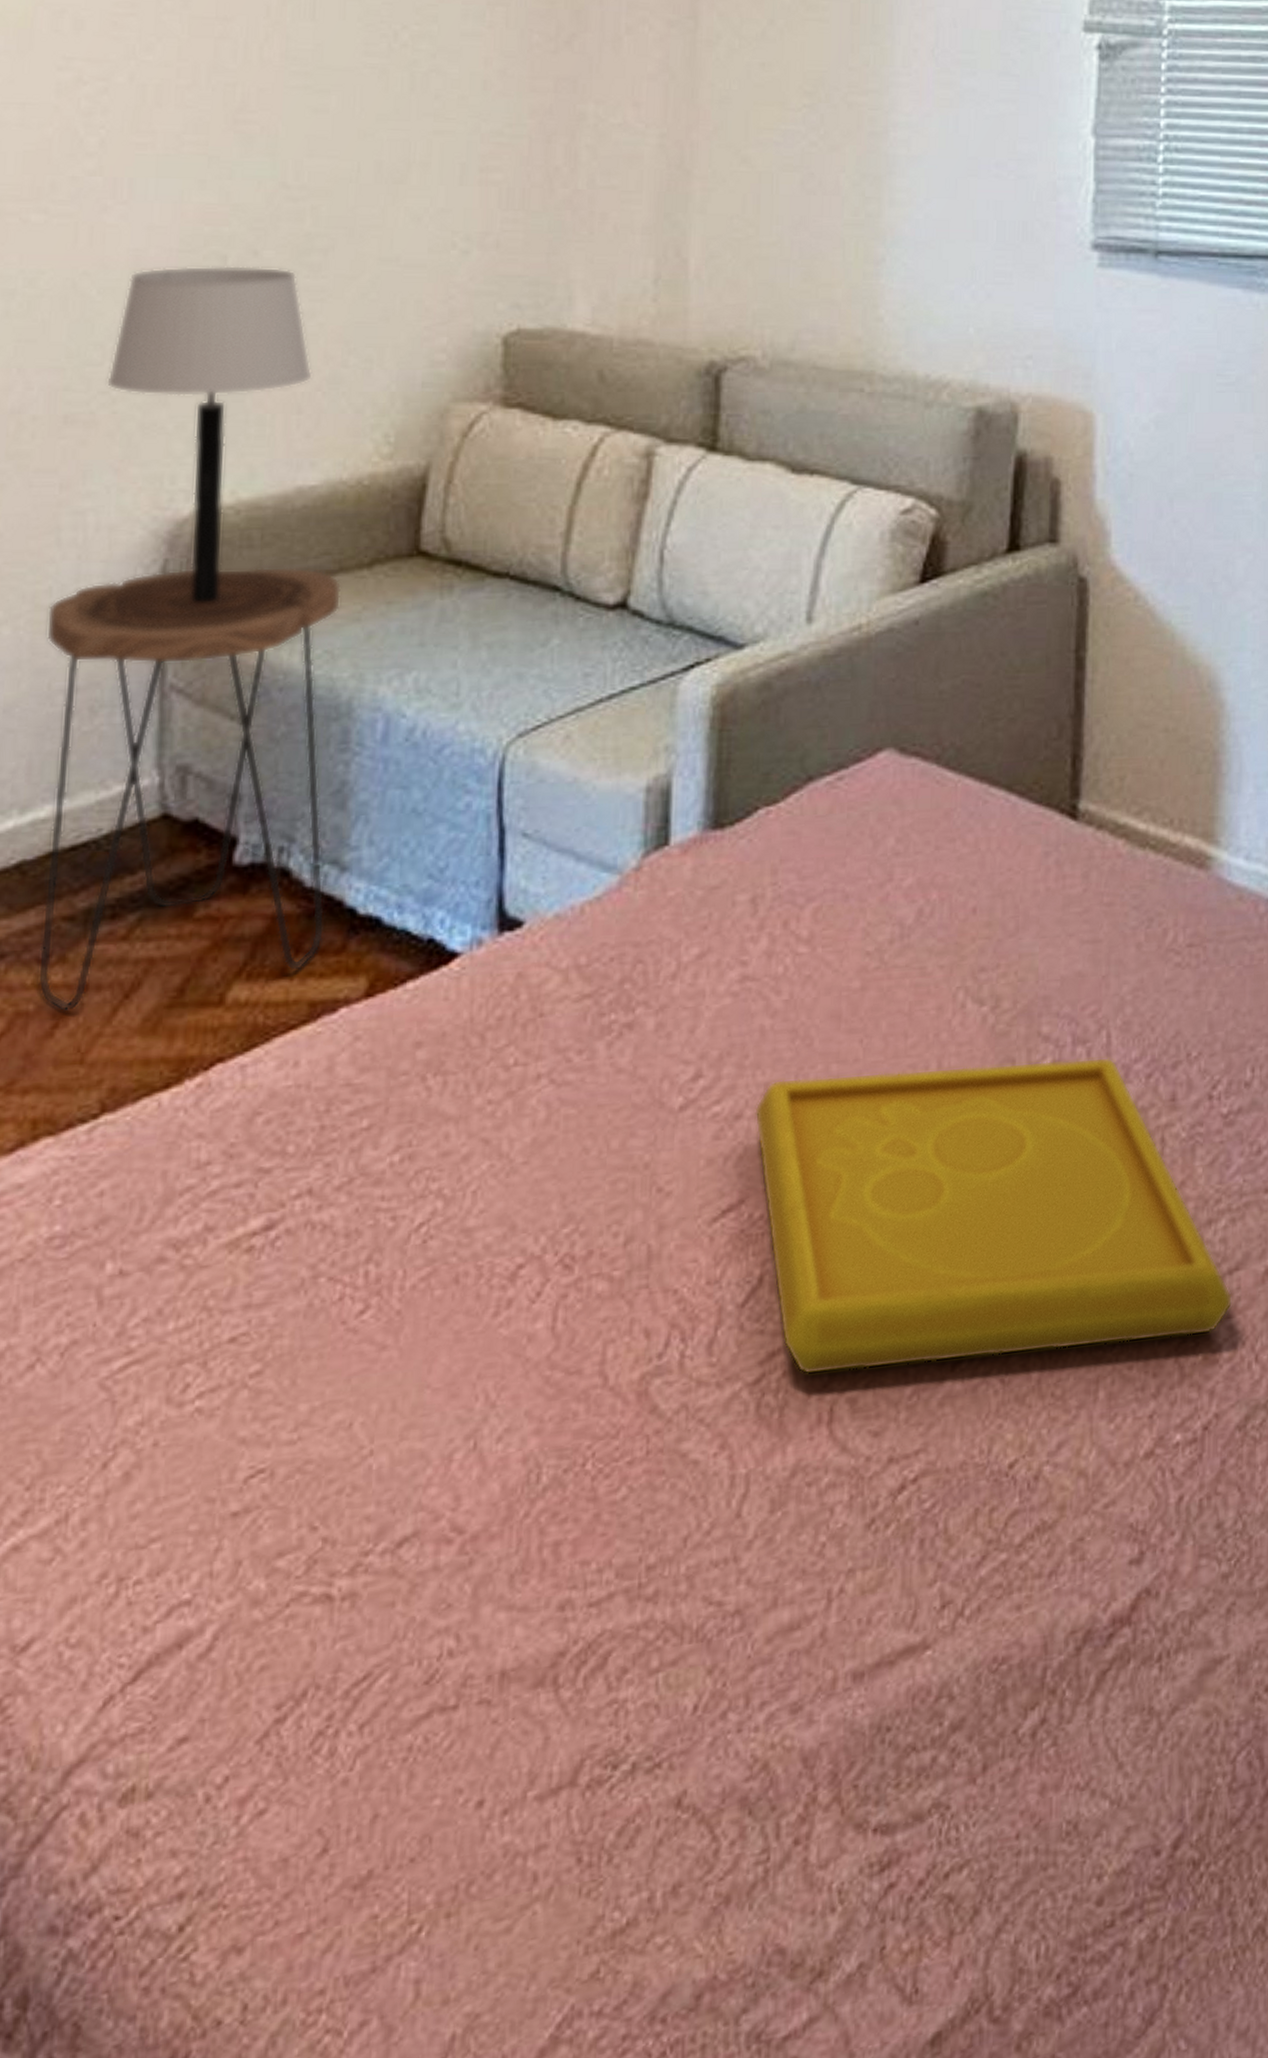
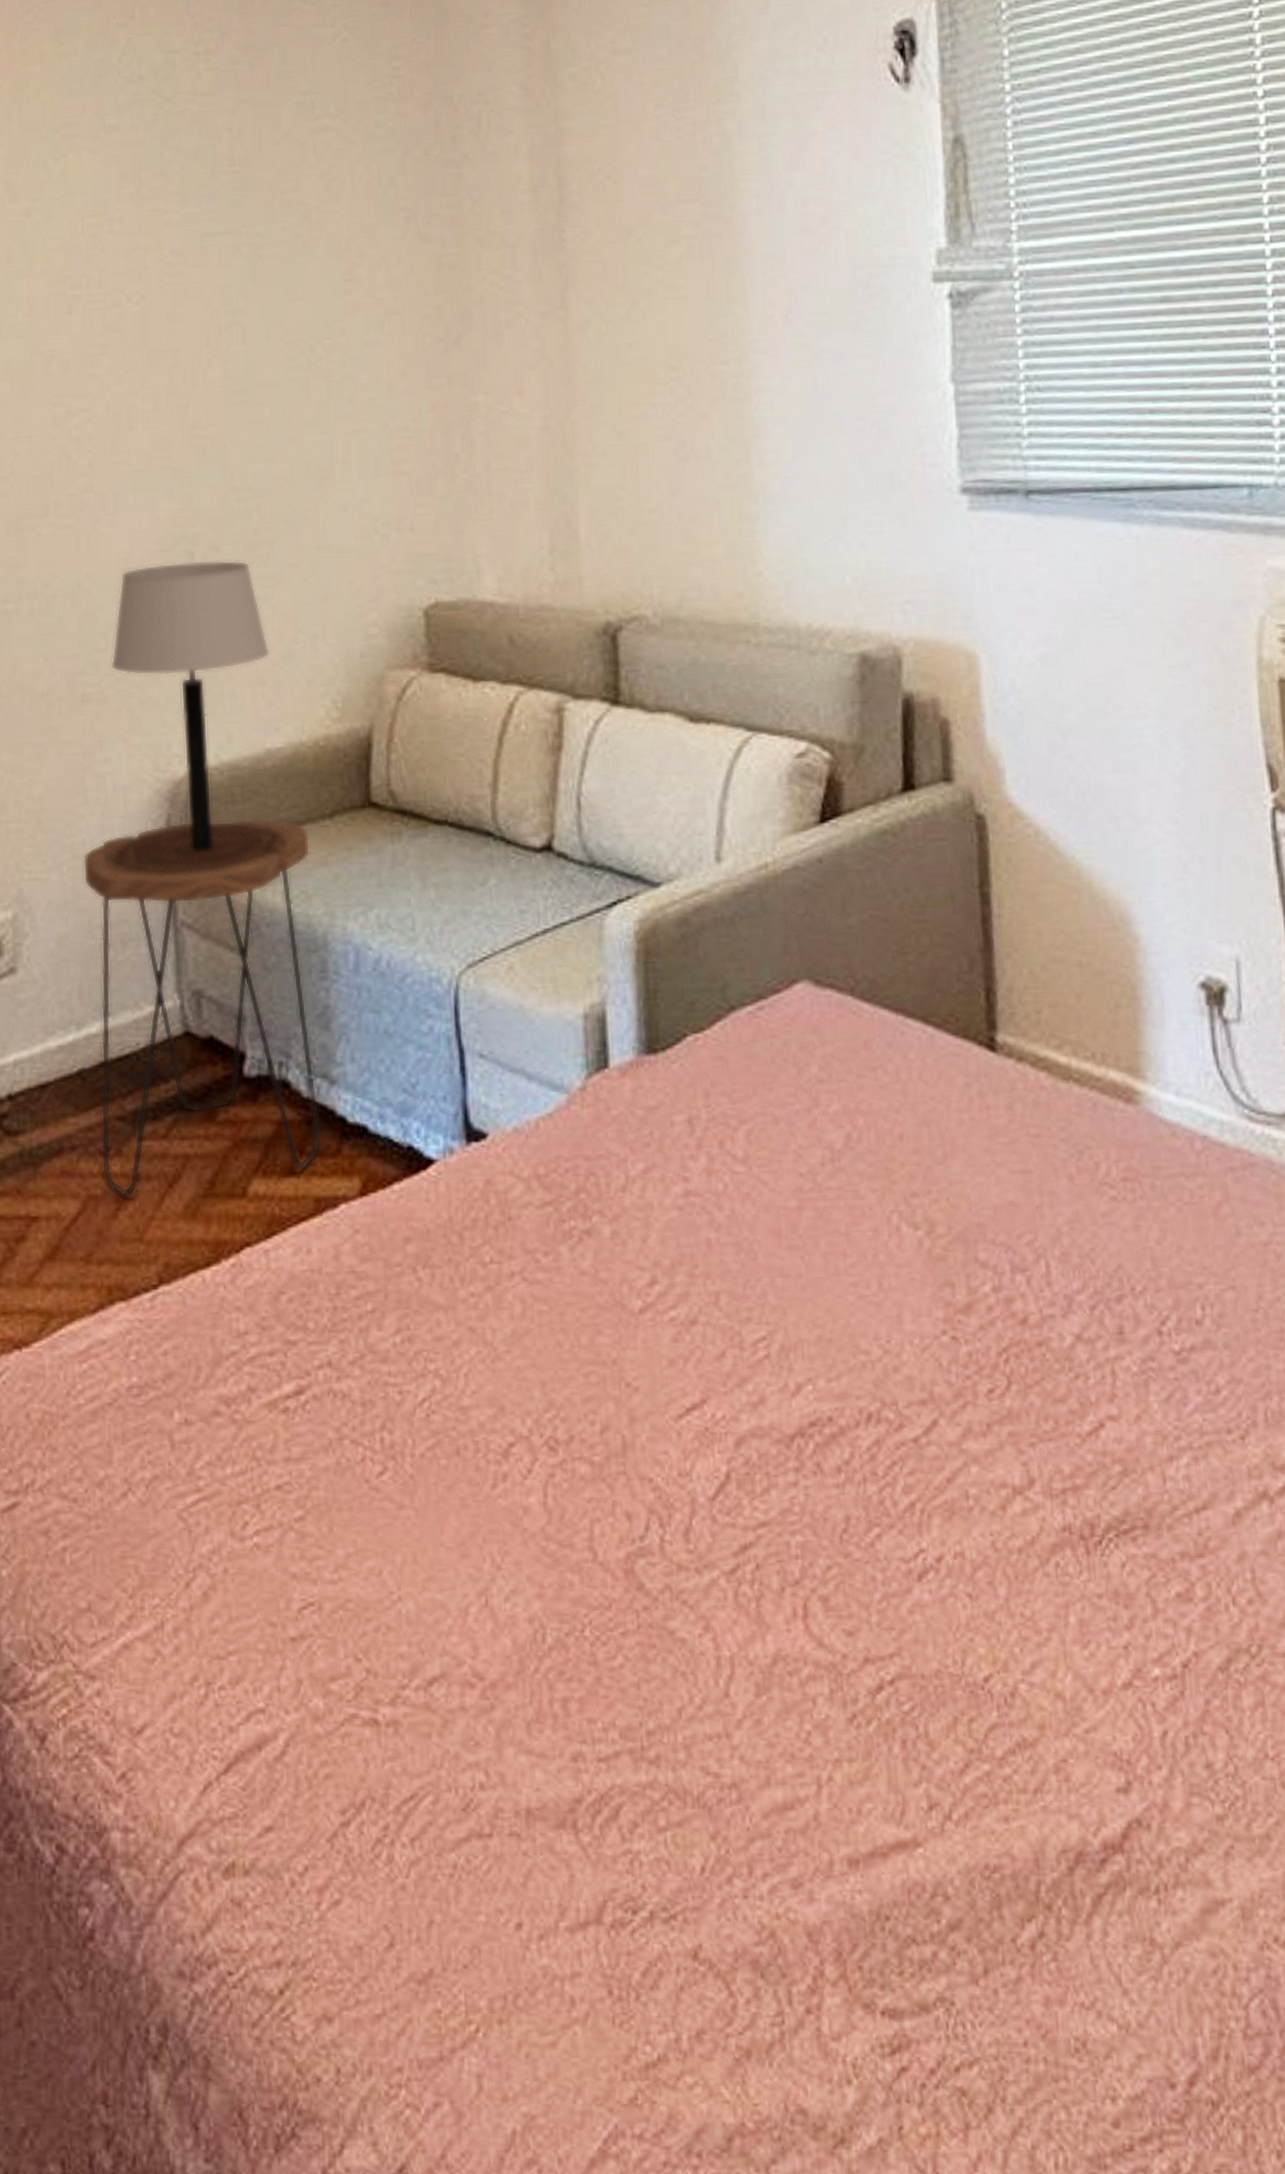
serving tray: present [754,1056,1233,1375] -> none [708,1286,1203,1572]

